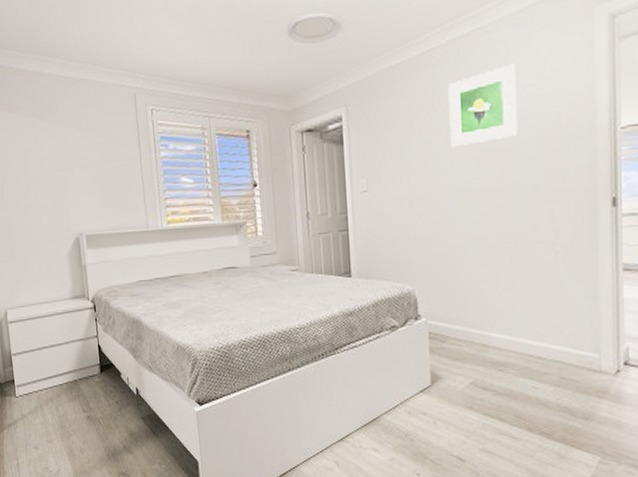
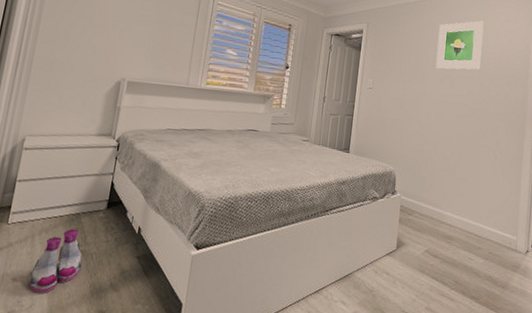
boots: none [49,396,93,459] -> present [28,228,82,293]

